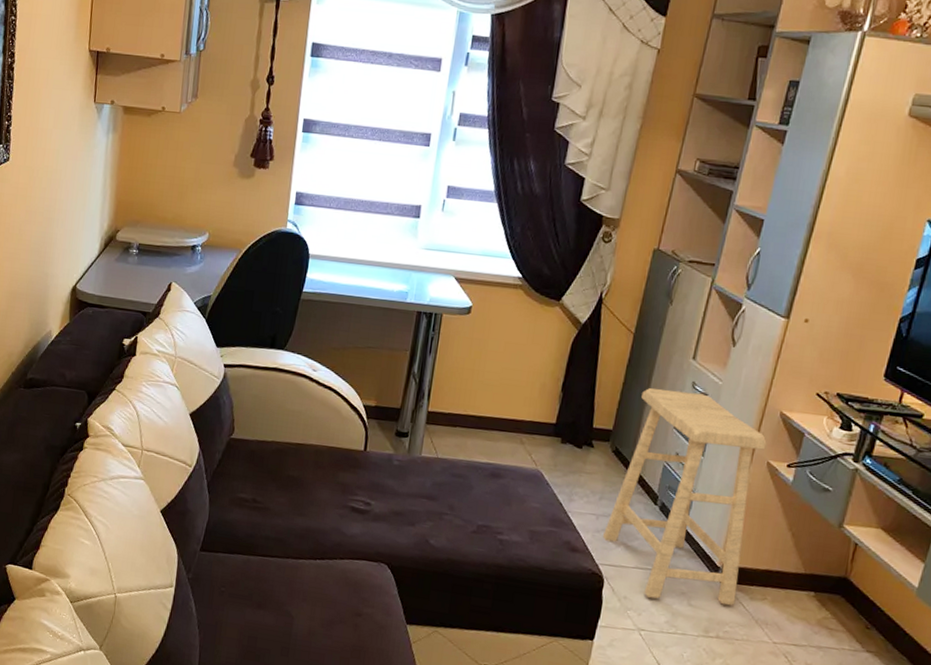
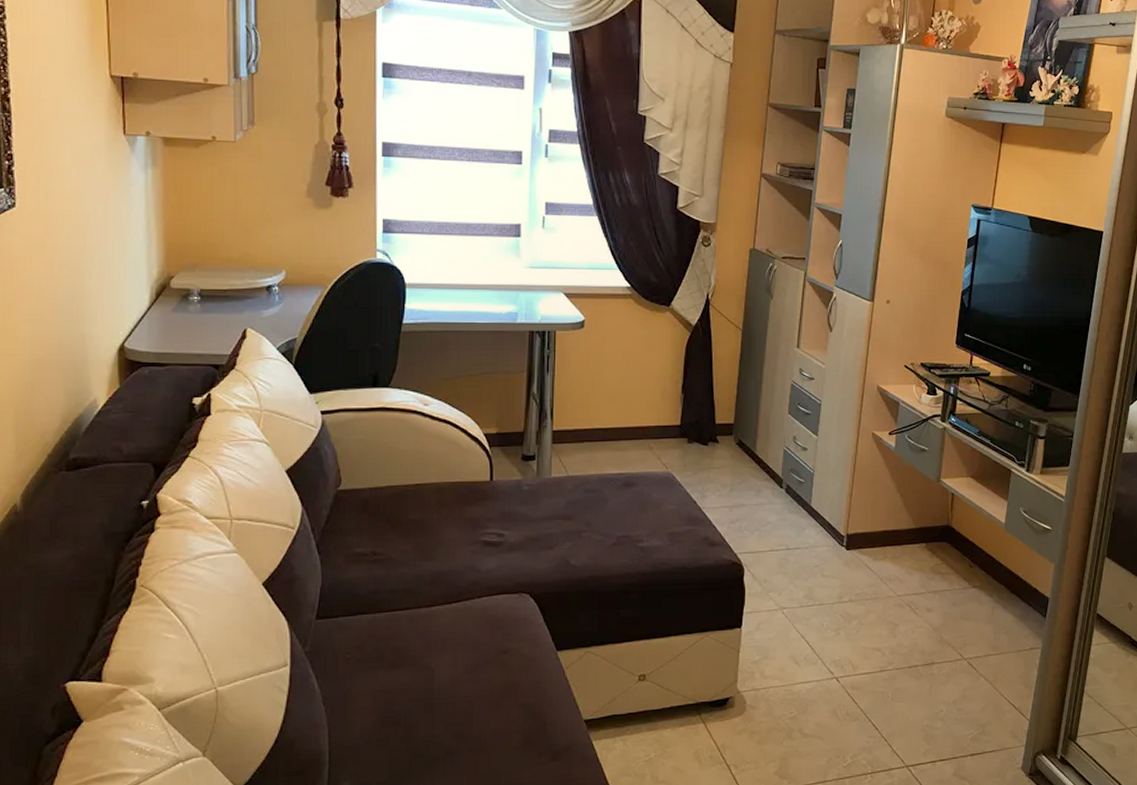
stool: present [603,388,767,606] -> none [738,378,869,576]

